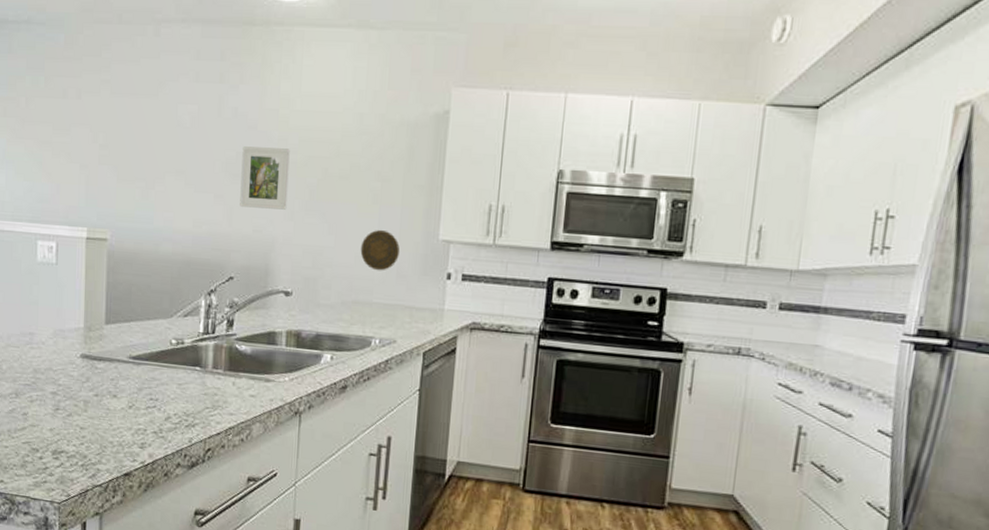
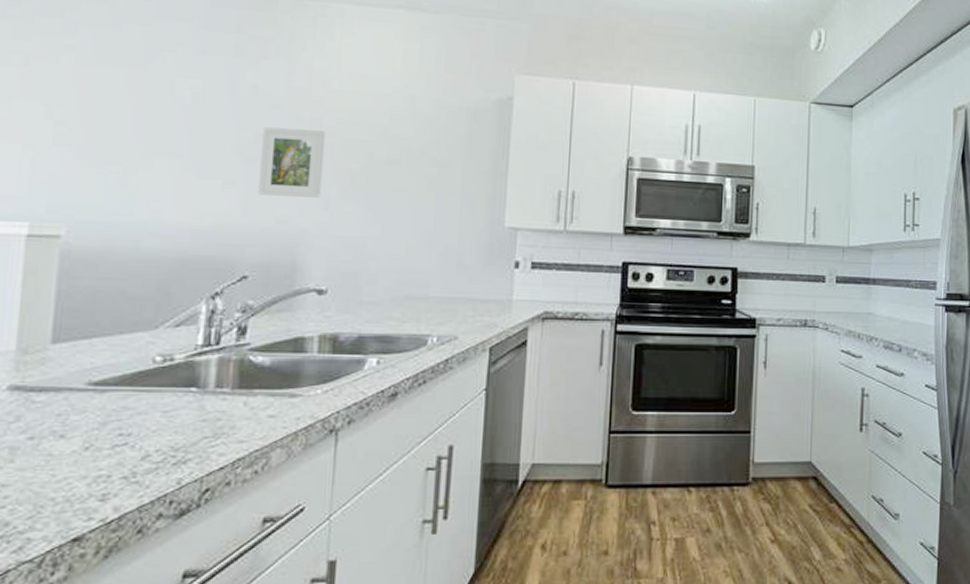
decorative plate: present [360,229,400,271] -> none [413,217,460,262]

